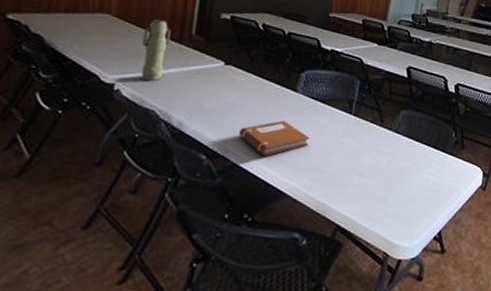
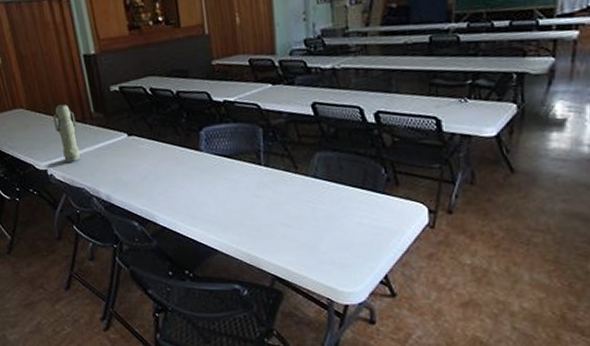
notebook: present [239,120,310,156] -> none [159,181,227,217]

